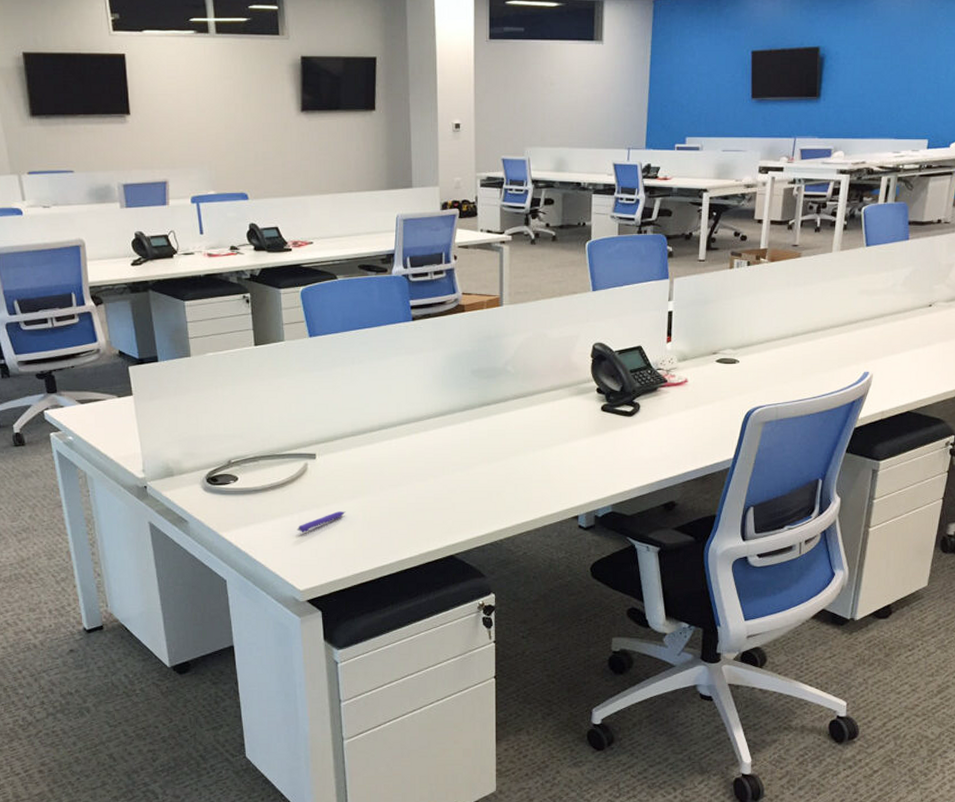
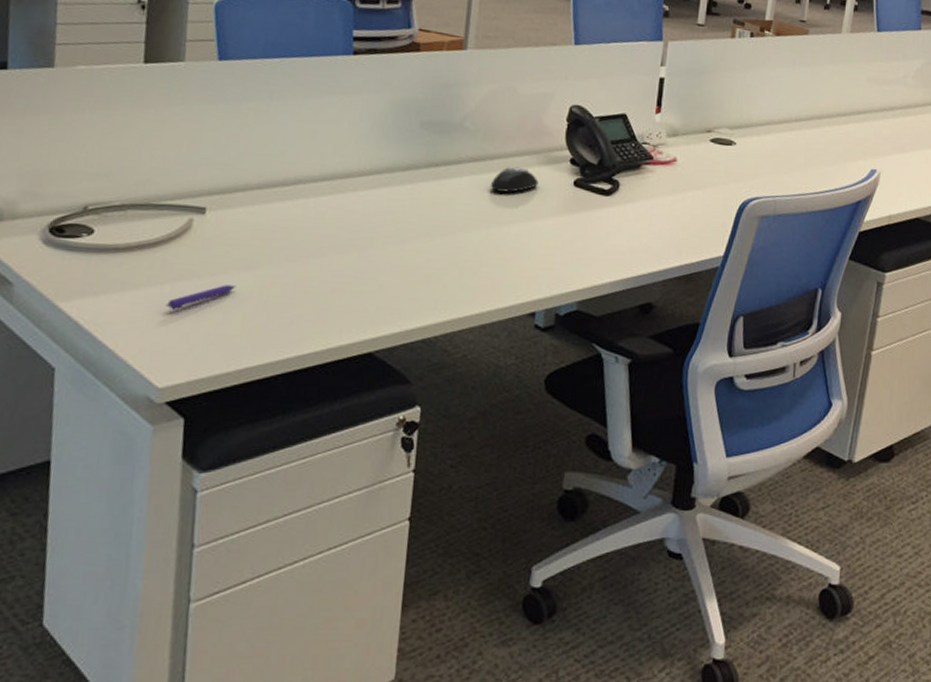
mouse: none [532,399,572,421] -> present [490,166,538,193]

